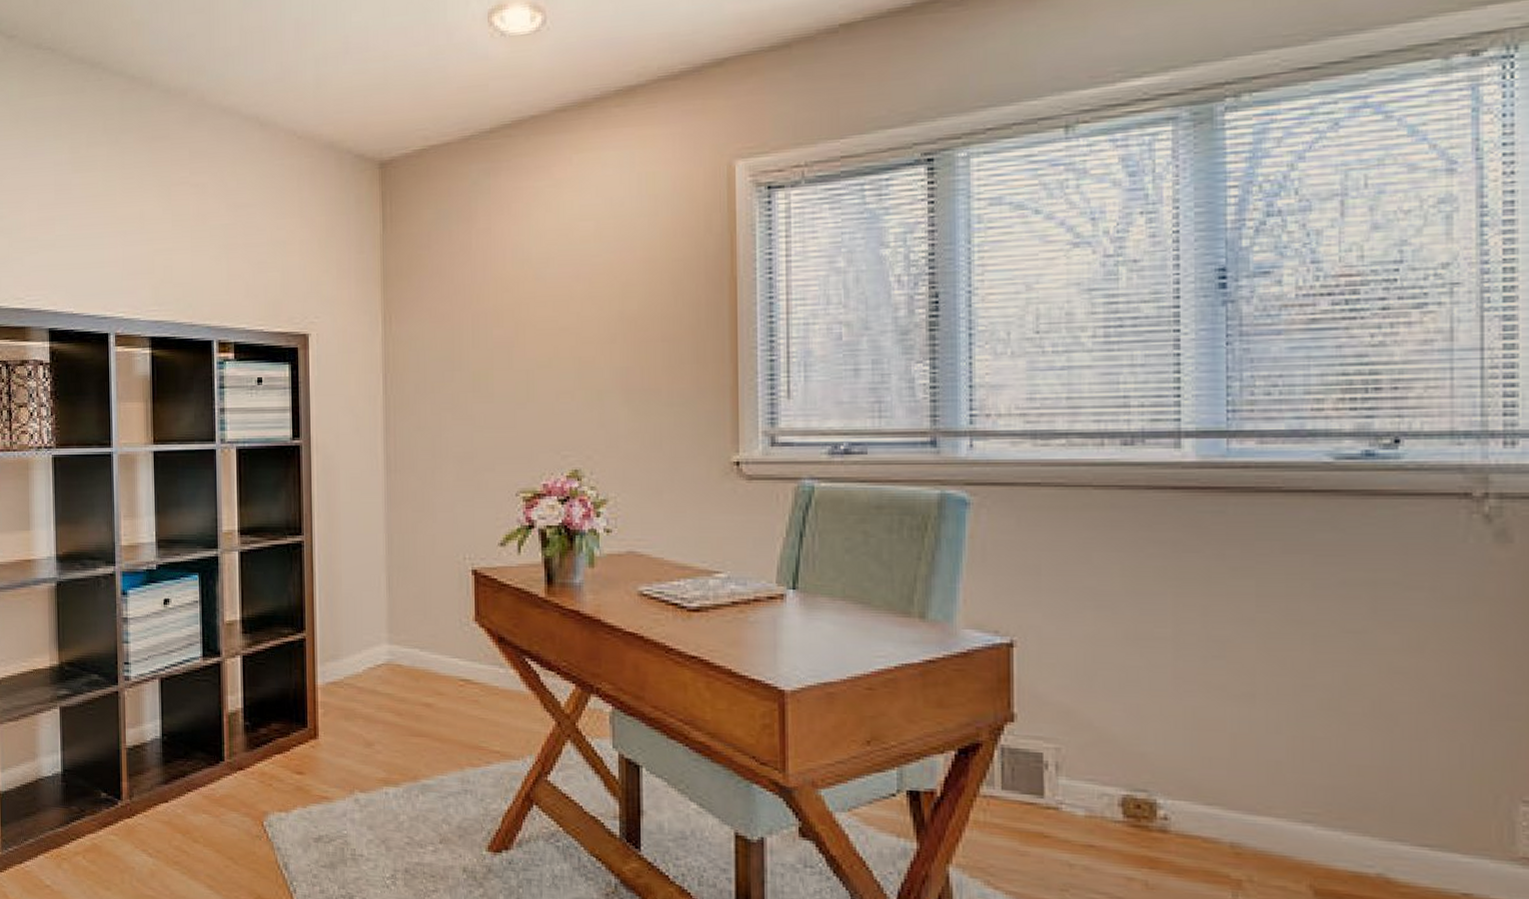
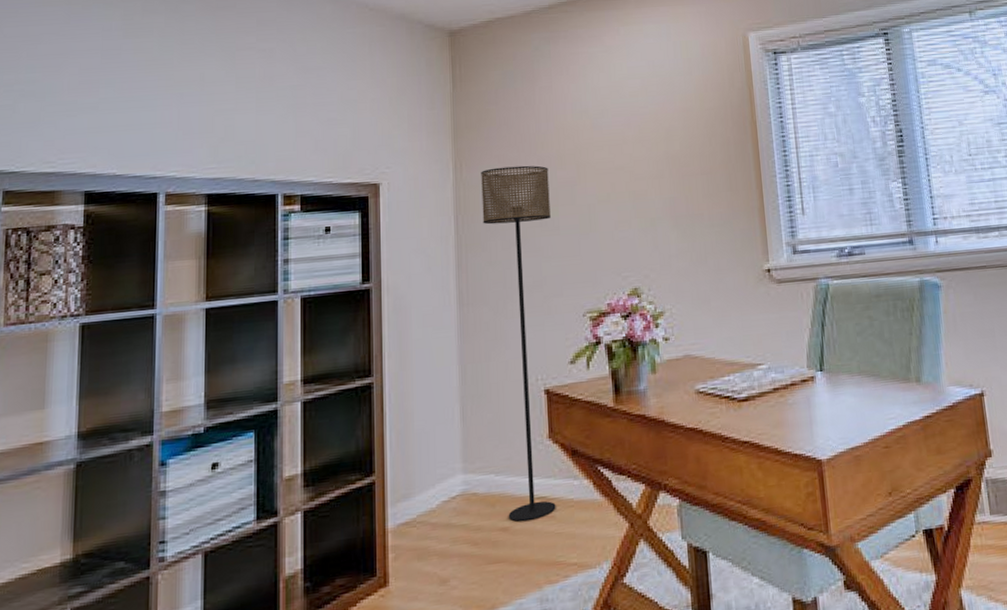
floor lamp: none [411,321,484,702] -> present [481,165,556,522]

